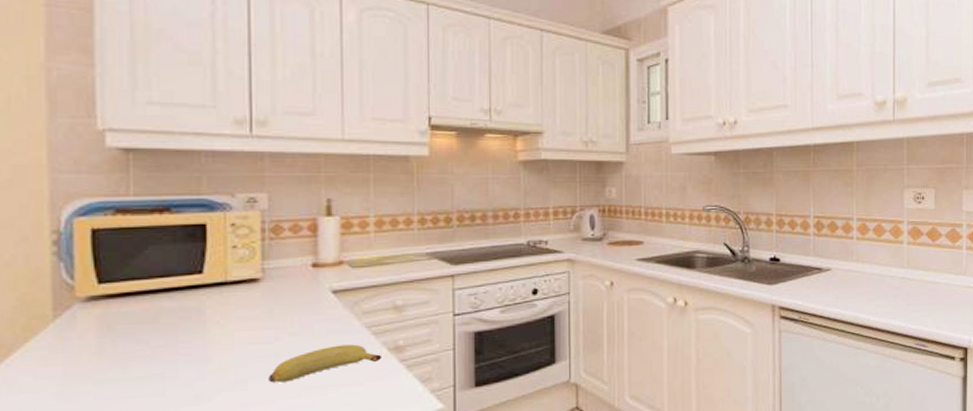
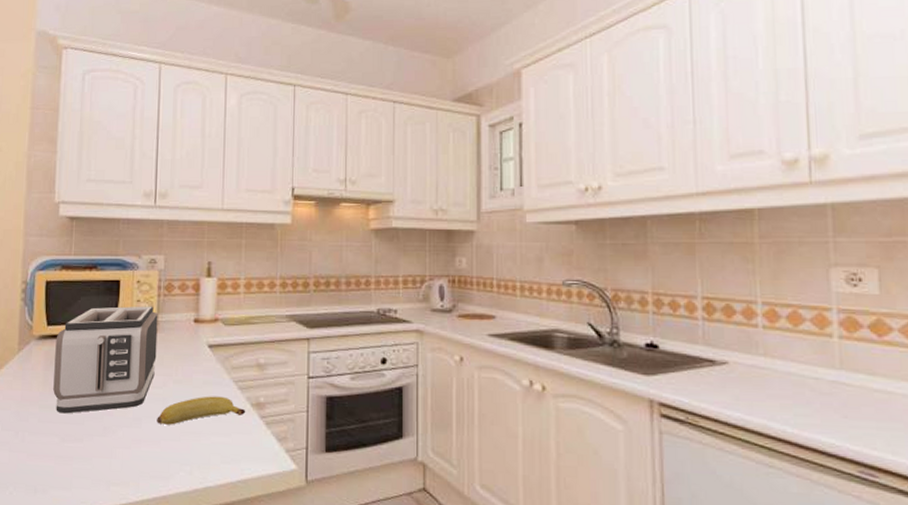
toaster: none [113,252,264,387] -> present [53,306,158,414]

